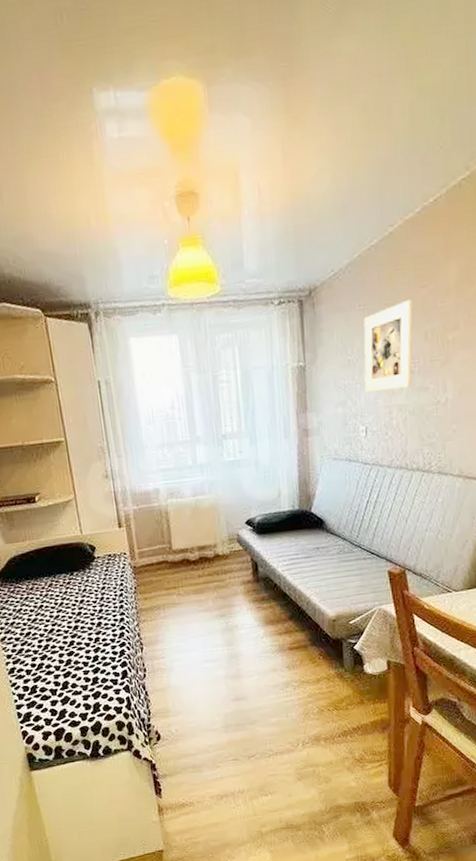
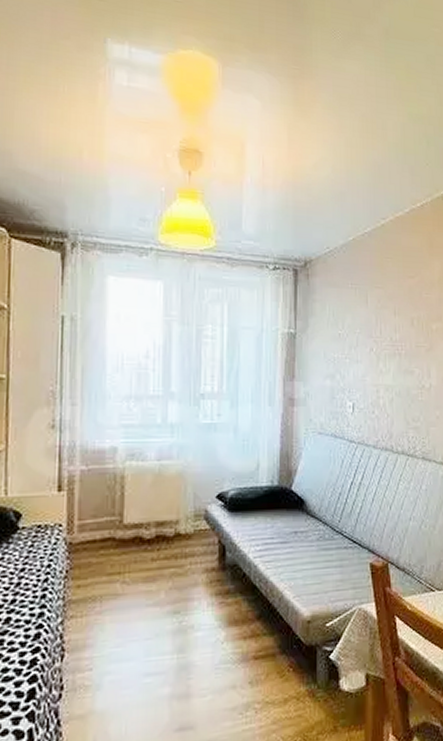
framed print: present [363,299,413,392] -> none [354,286,401,368]

